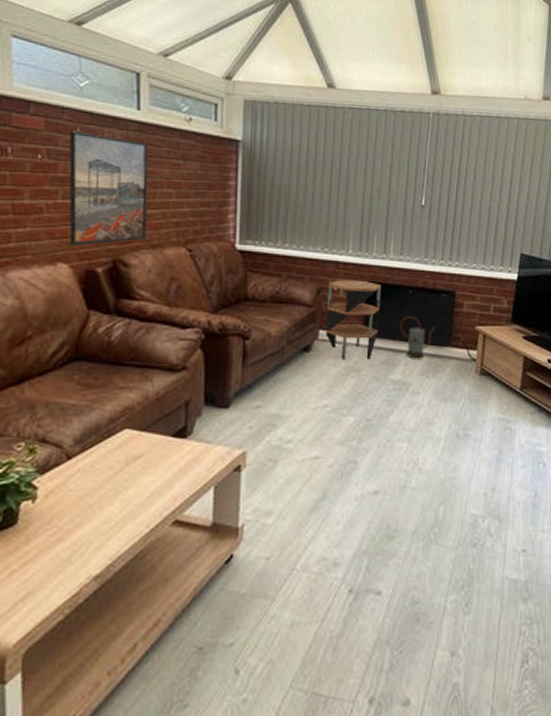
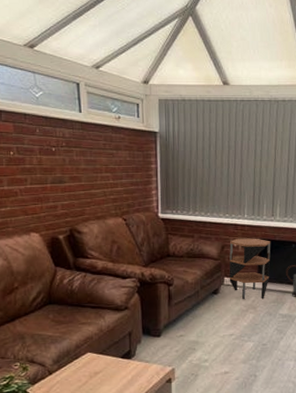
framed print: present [69,131,148,245] -> none [31,132,92,219]

